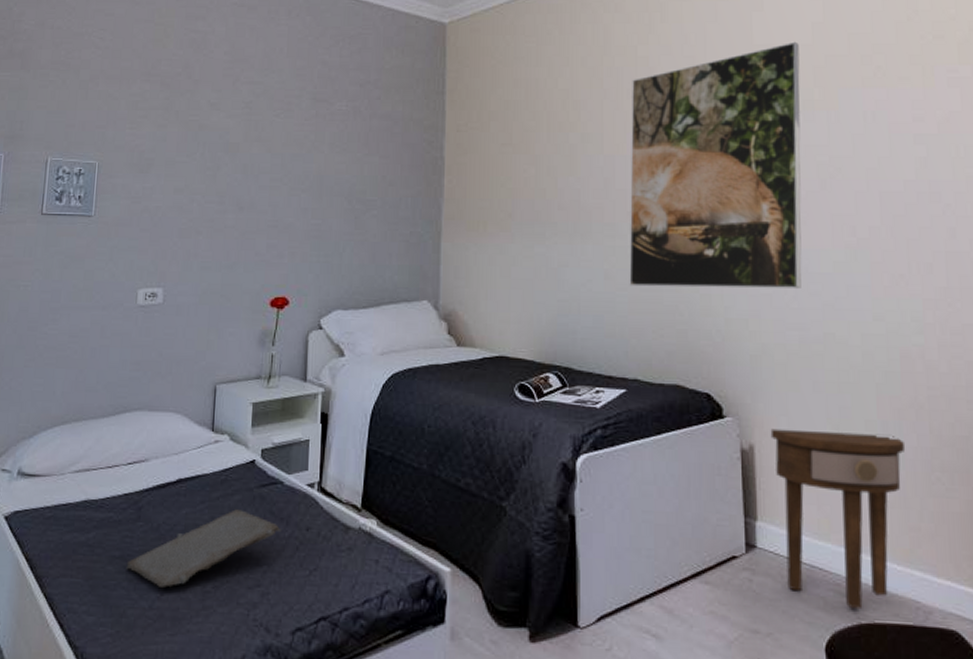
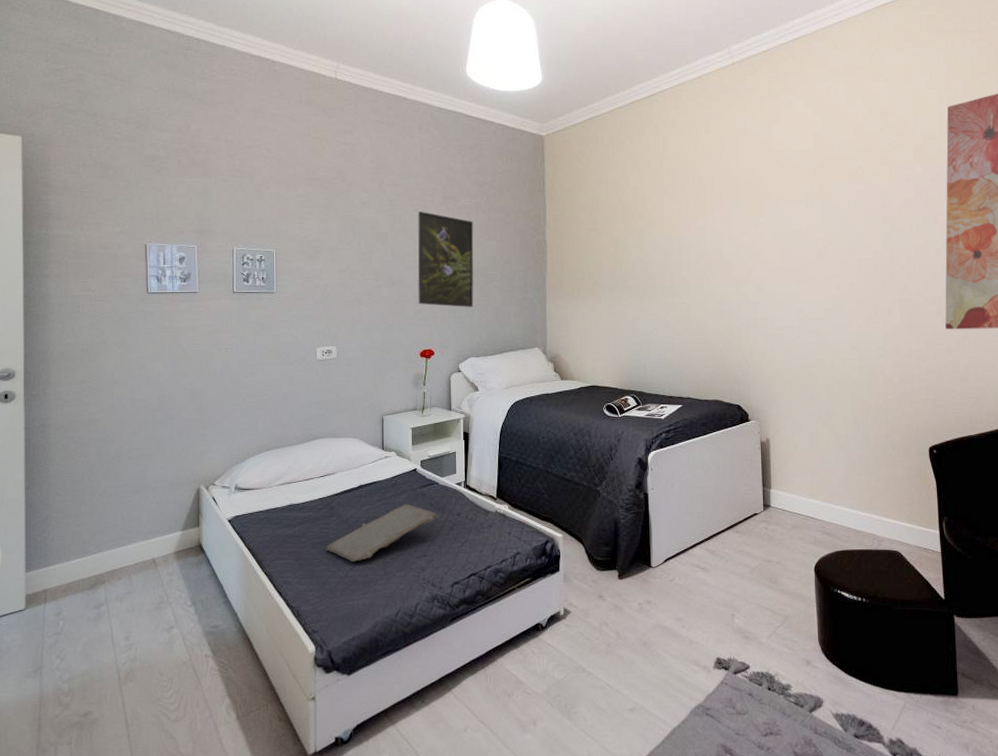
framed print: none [272,116,350,243] -> present [418,211,474,307]
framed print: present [629,41,802,289] -> none [683,148,804,332]
side table: present [770,428,906,608] -> none [781,426,870,541]

